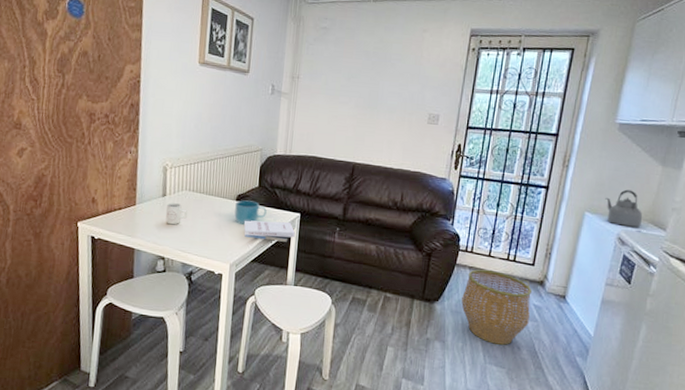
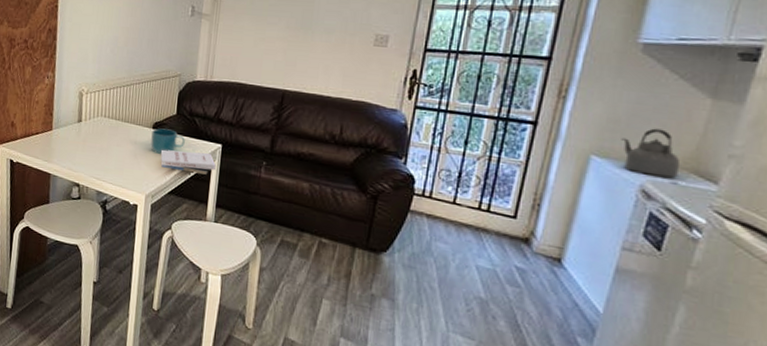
mug: present [165,203,187,225] -> none [80,129,103,152]
basket: present [461,269,532,345] -> none [415,218,512,313]

